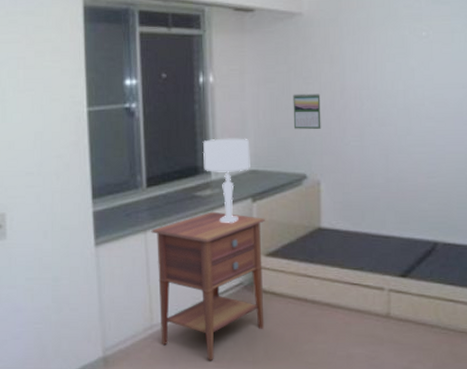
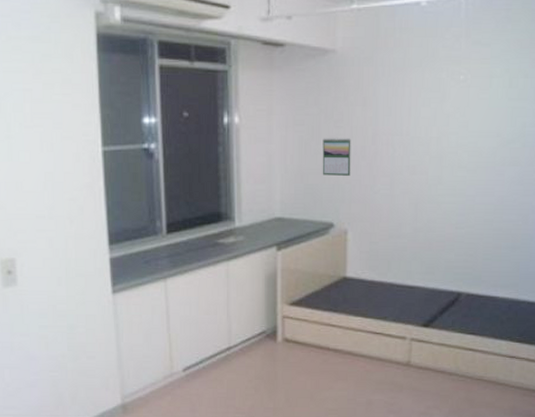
nightstand: present [151,211,265,360] -> none [171,259,290,407]
table lamp: present [203,138,250,223] -> none [227,183,276,271]

